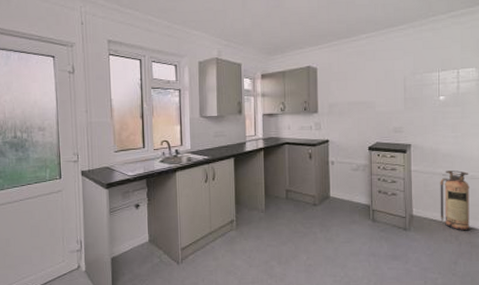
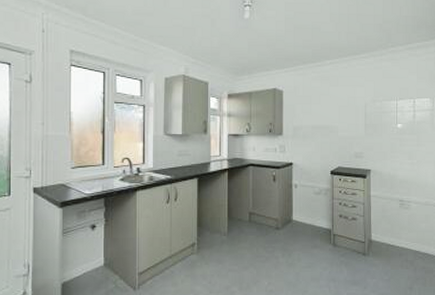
fire extinguisher: present [440,170,469,231] -> none [397,197,424,257]

